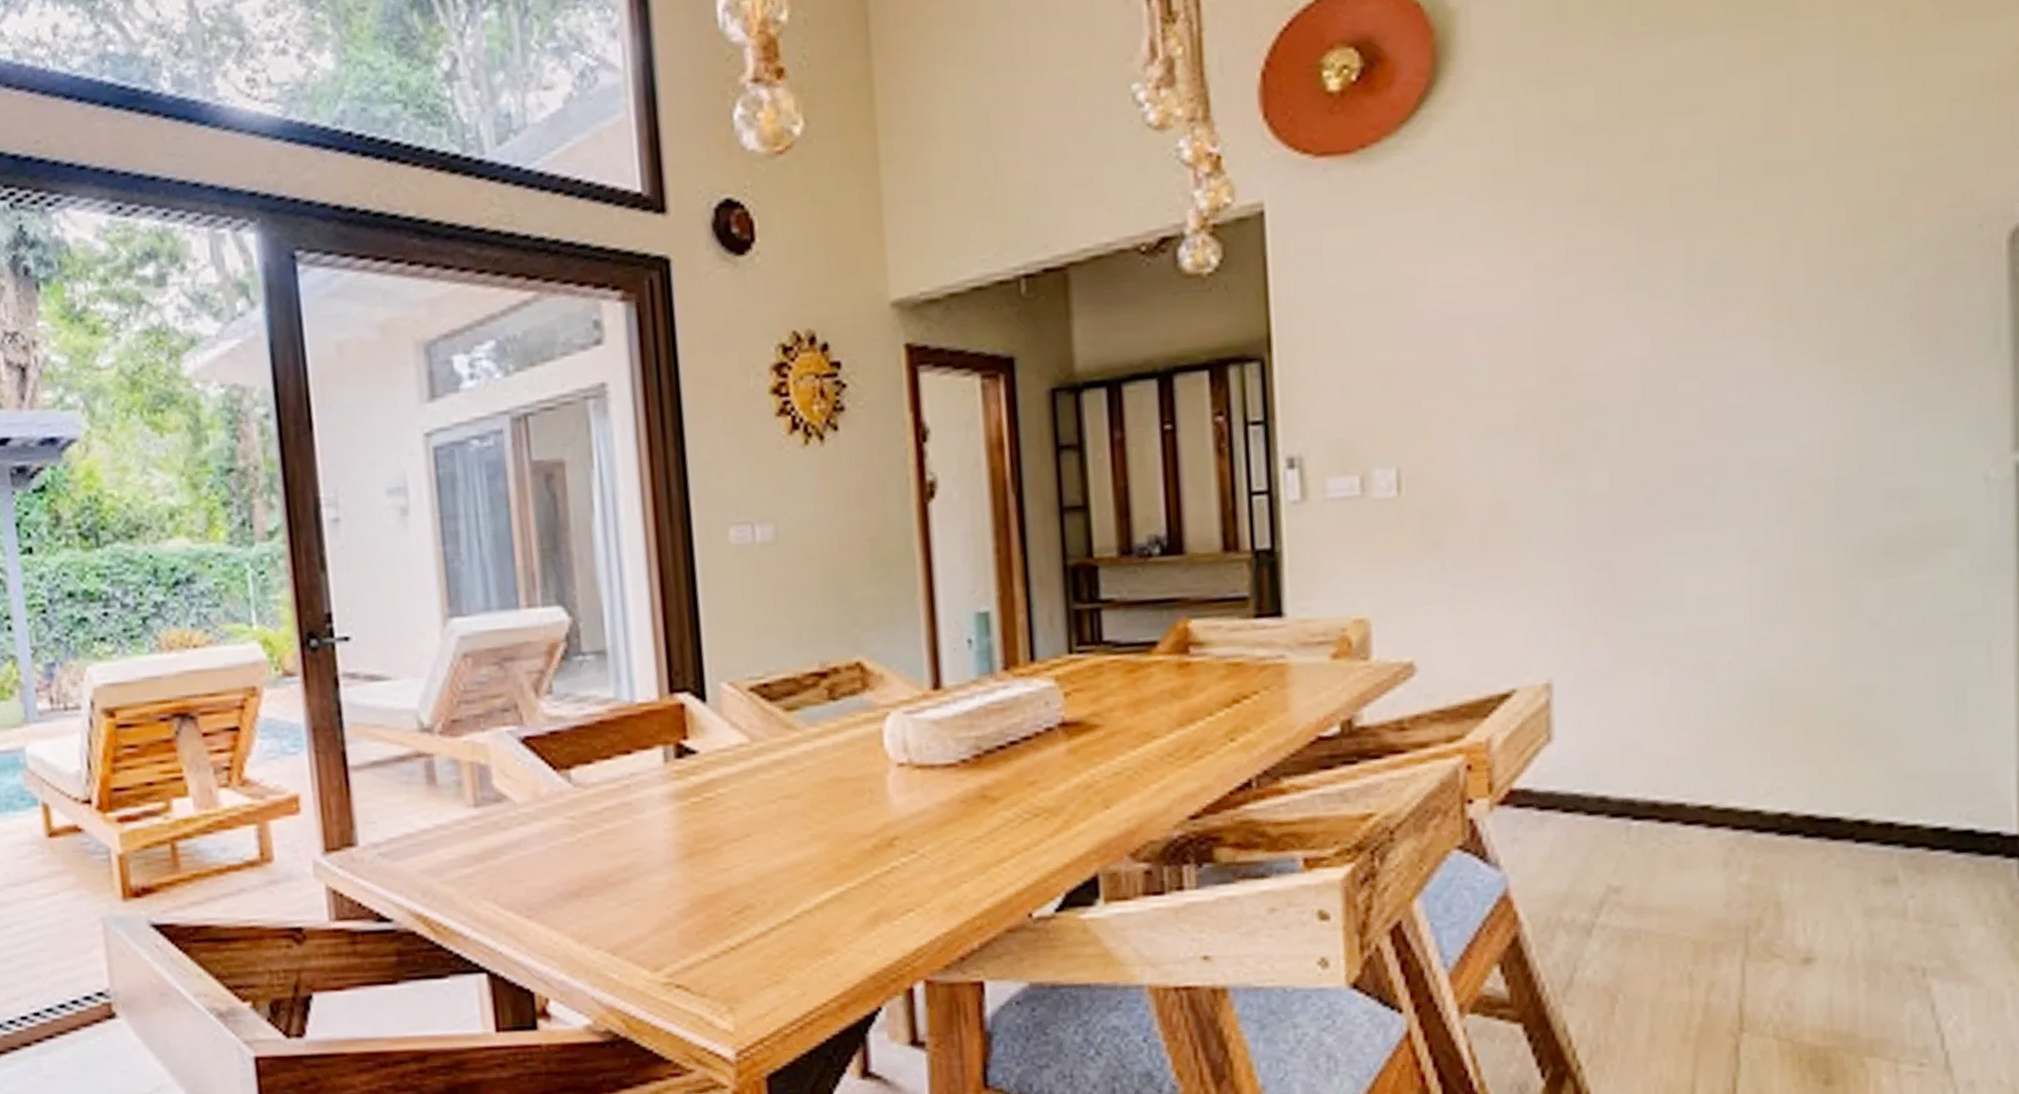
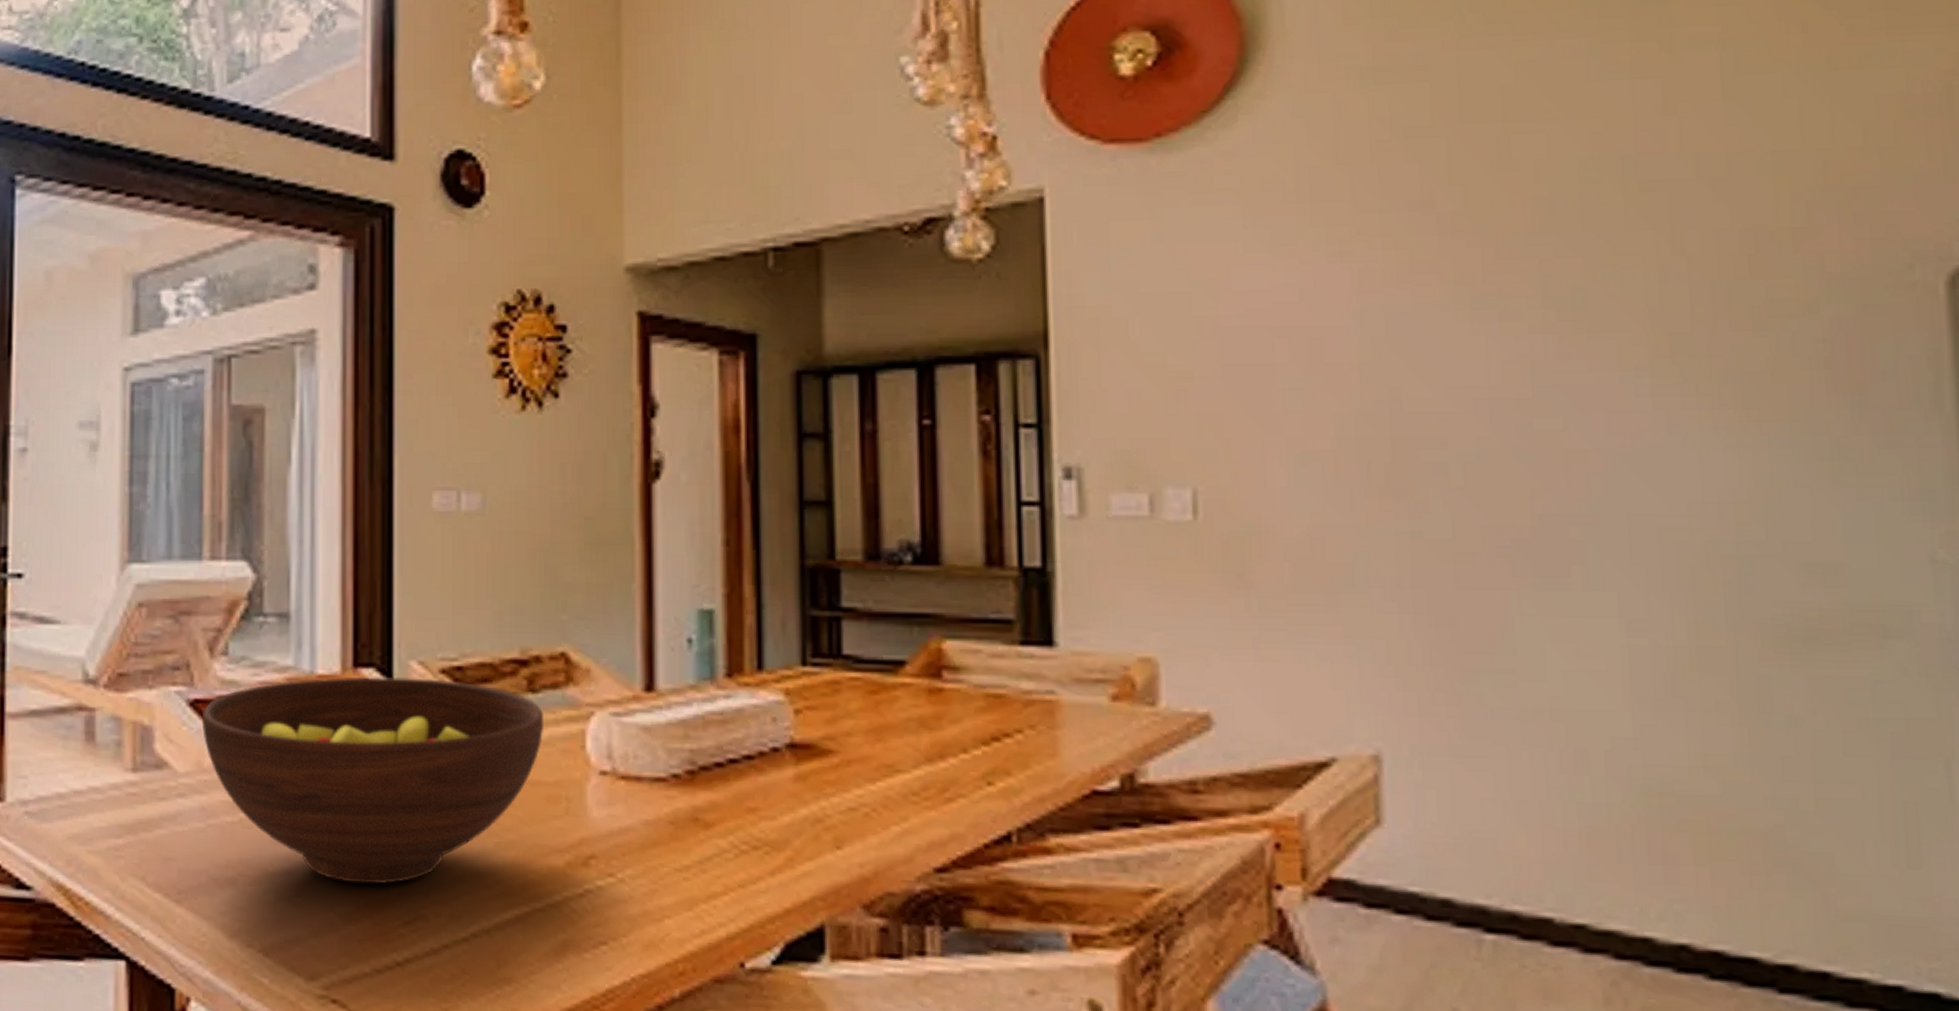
fruit bowl: none [533,696,845,884] -> present [201,677,543,885]

